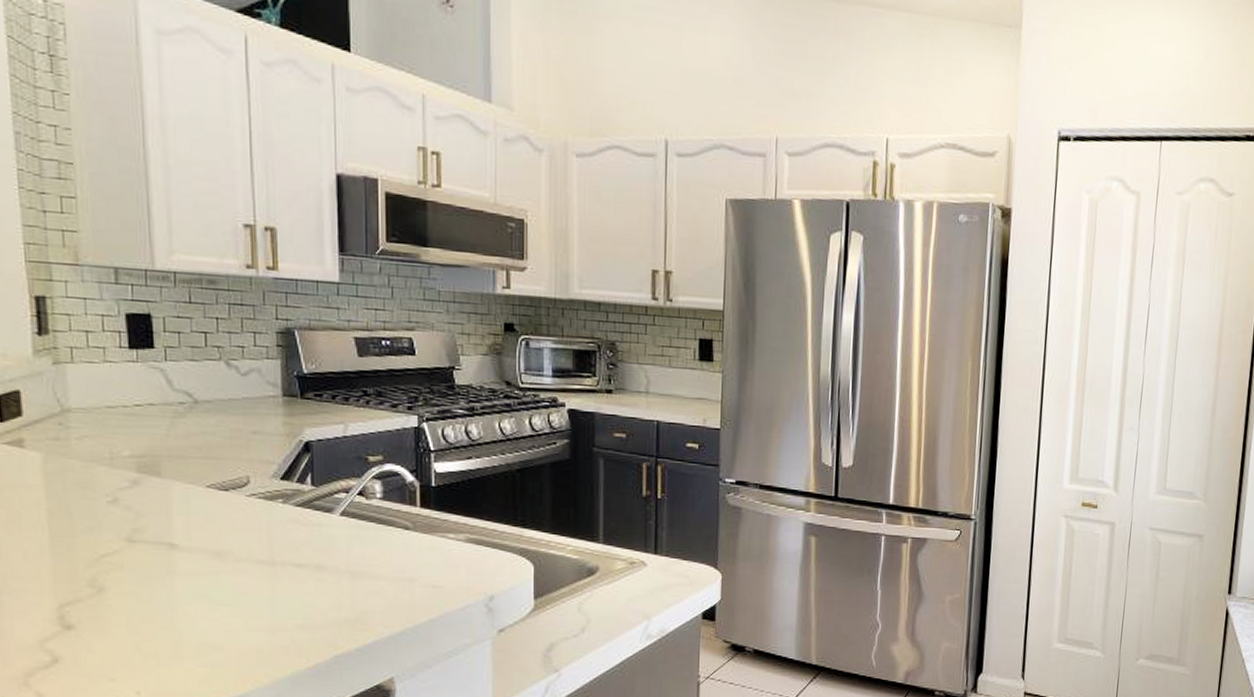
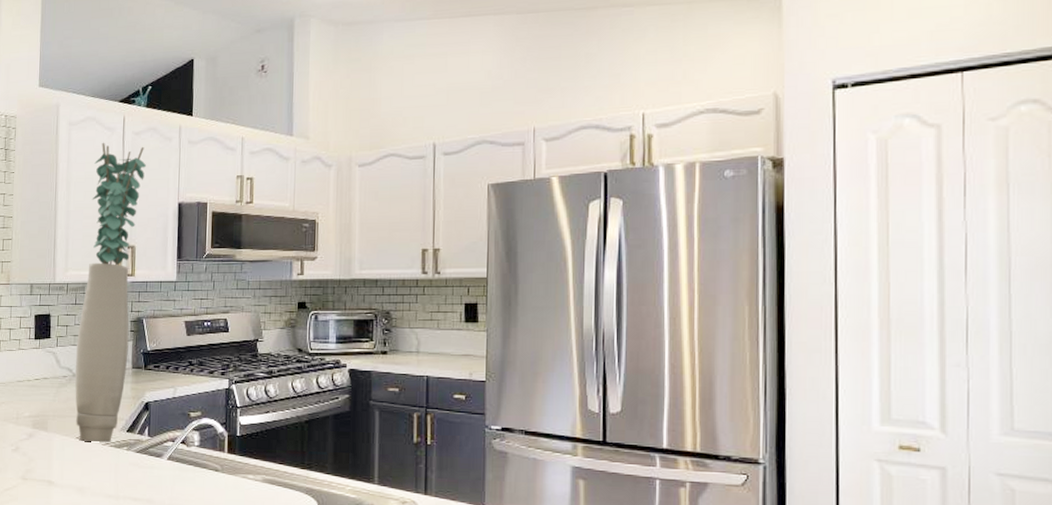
vase: none [196,69,285,494] -> present [75,142,146,443]

